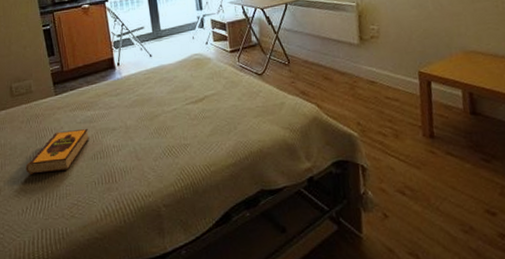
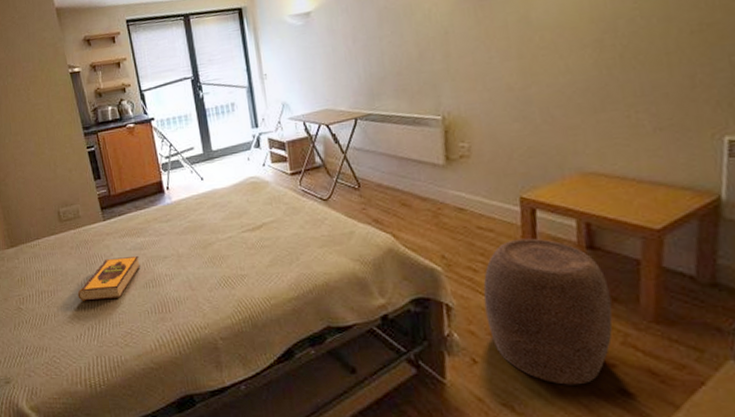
stool: none [391,106,493,233] -> present [483,238,613,385]

